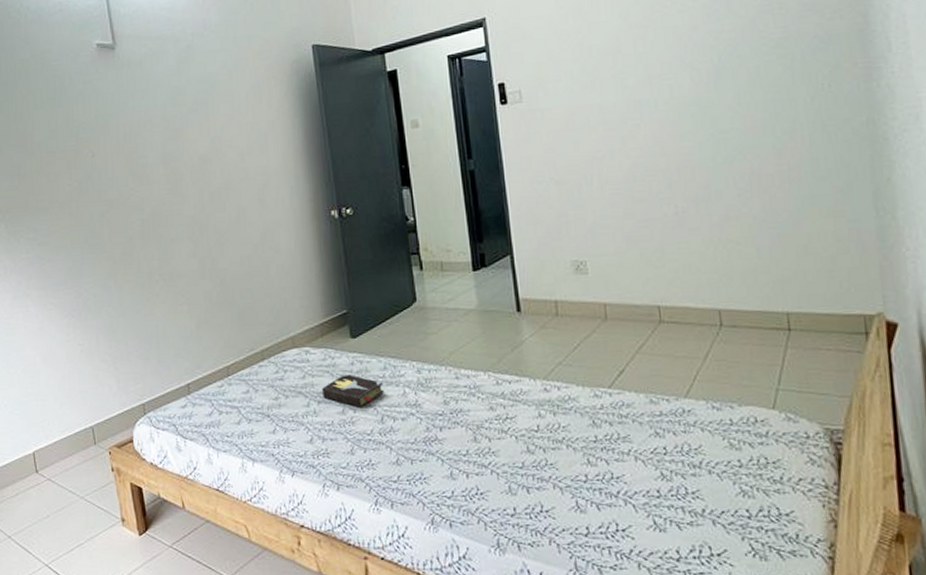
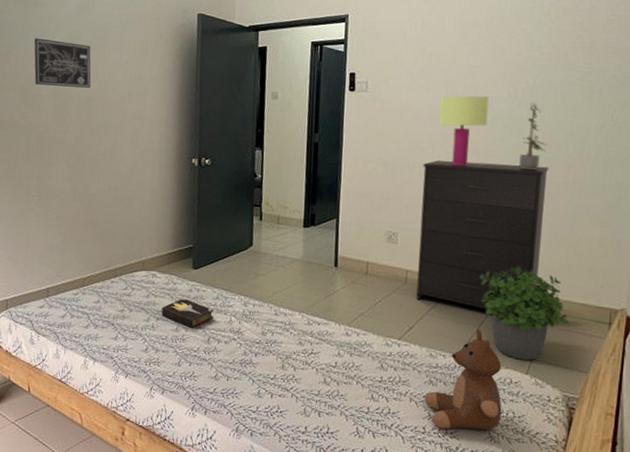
wall art: none [133,100,203,154] -> present [34,38,91,88]
dresser: none [602,156,767,338] -> present [416,160,549,310]
table lamp: none [609,85,672,172] -> present [439,95,489,167]
teddy bear: none [652,362,752,489] -> present [424,329,502,431]
potted plant: none [695,279,815,392] -> present [480,266,569,361]
potted plant: none [717,83,750,164] -> present [519,102,547,171]

